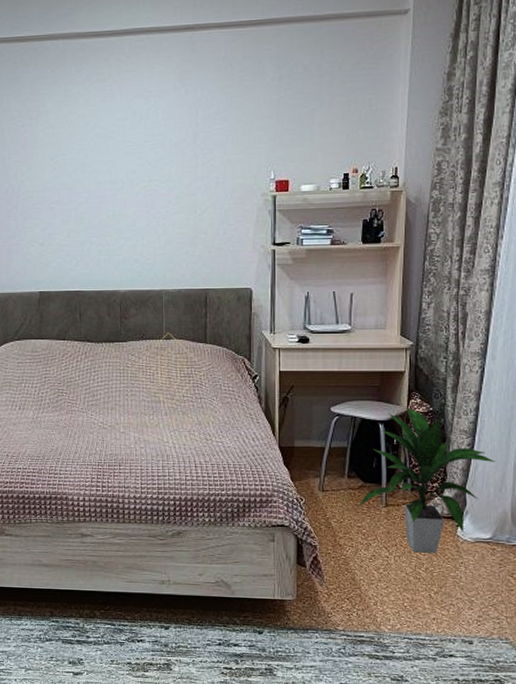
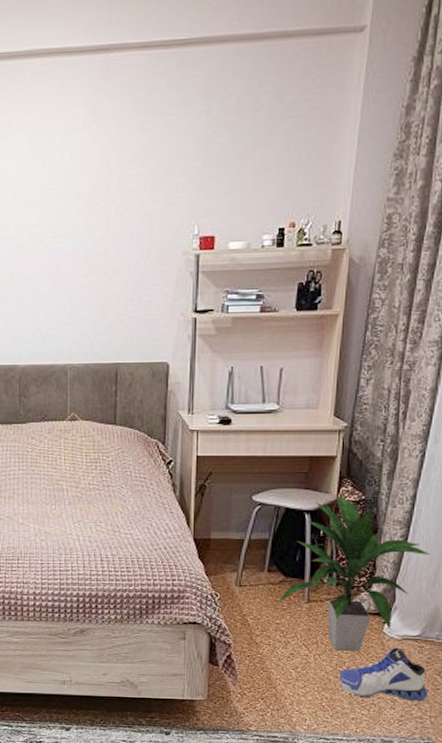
sneaker: none [419,549,503,602] -> present [339,647,429,701]

